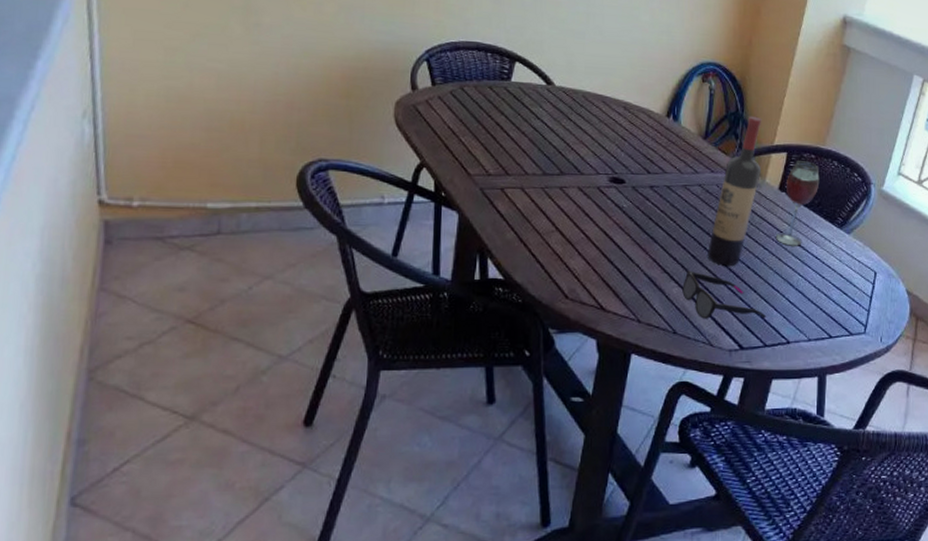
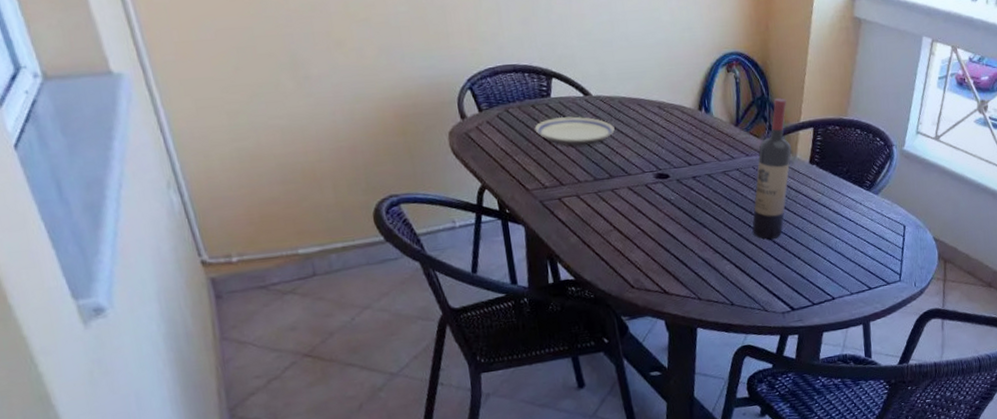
plate: none [488,102,574,137] -> present [534,116,615,146]
sunglasses: present [682,270,767,319] -> none [734,247,812,289]
wineglass: present [775,161,820,246] -> none [811,133,846,213]

